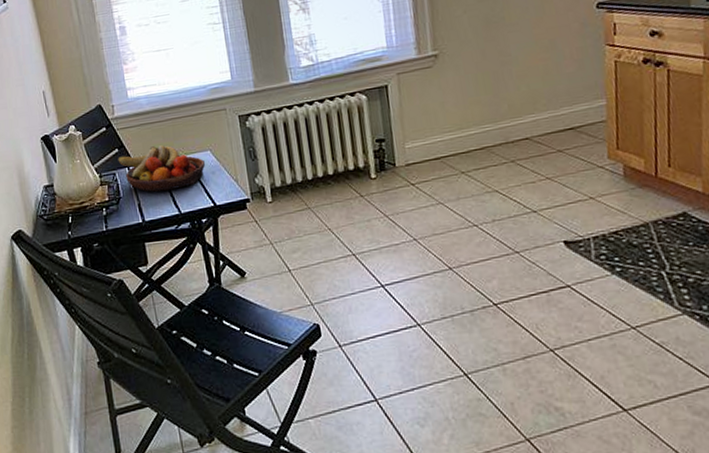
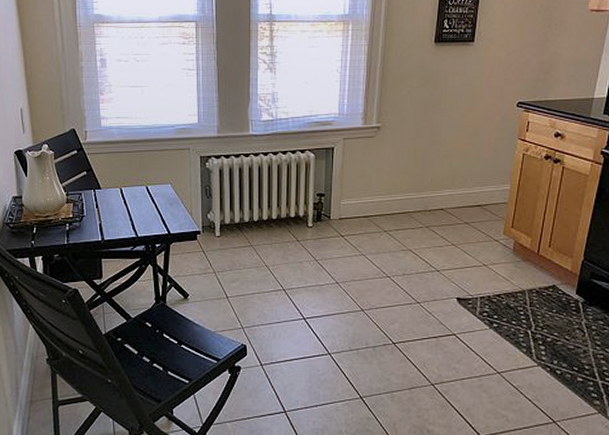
fruit bowl: present [117,145,206,192] -> none [85,174,165,215]

